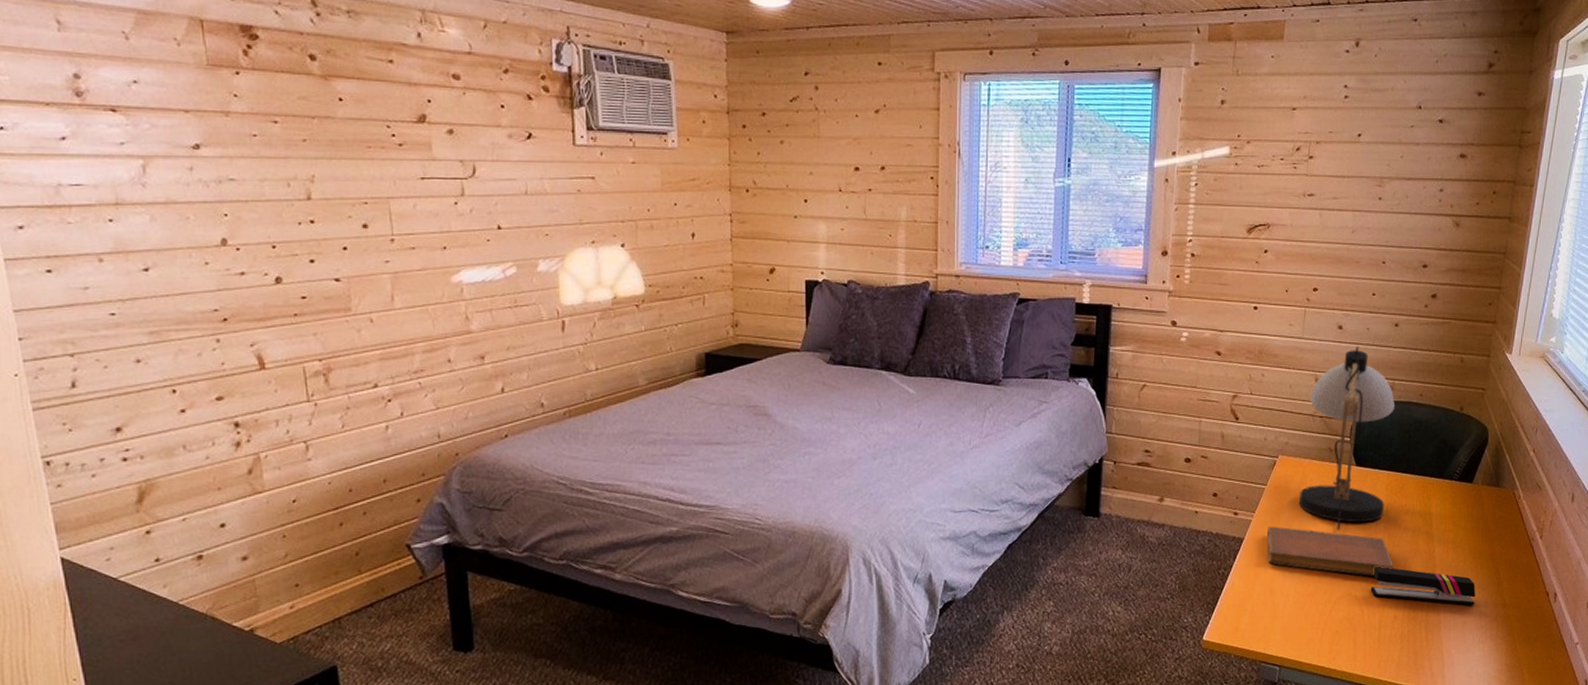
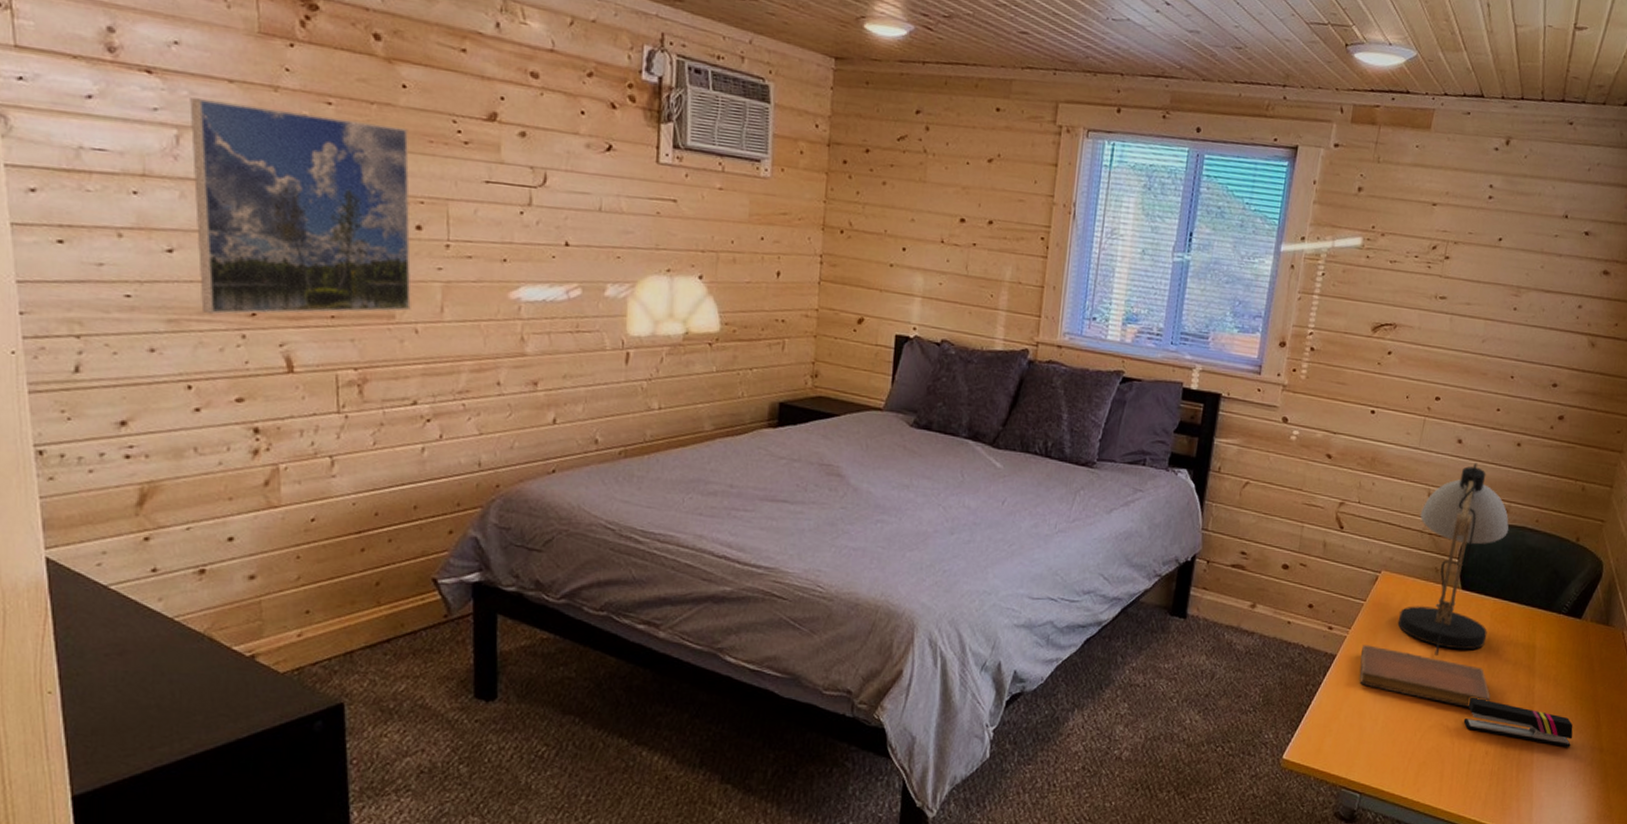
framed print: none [151,130,364,324] -> present [190,98,411,315]

